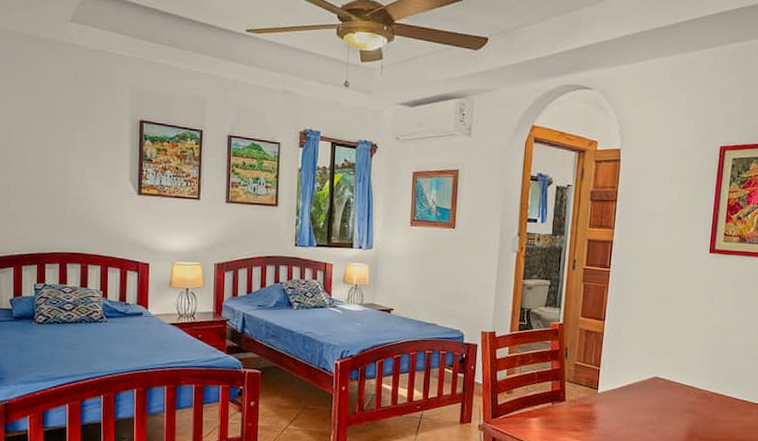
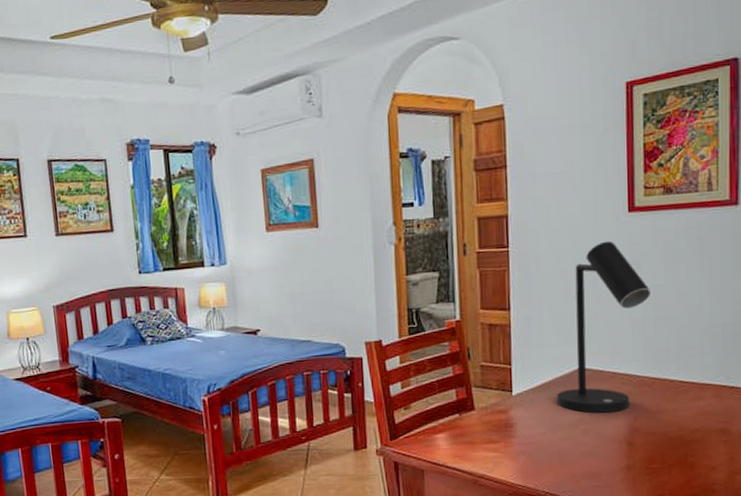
desk lamp: none [633,274,720,417] -> present [556,241,652,413]

